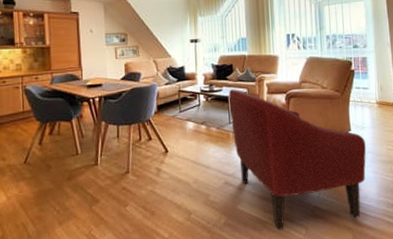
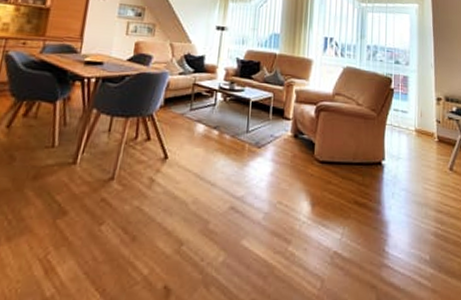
armchair: present [228,89,367,230] -> none [249,91,401,279]

